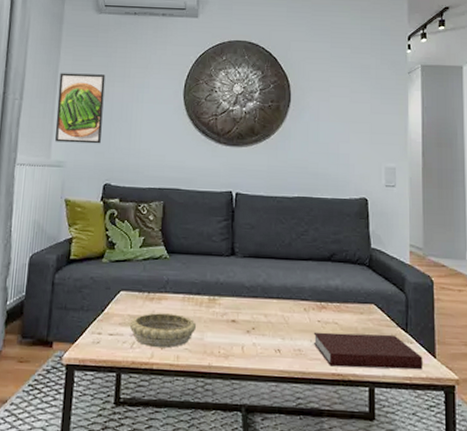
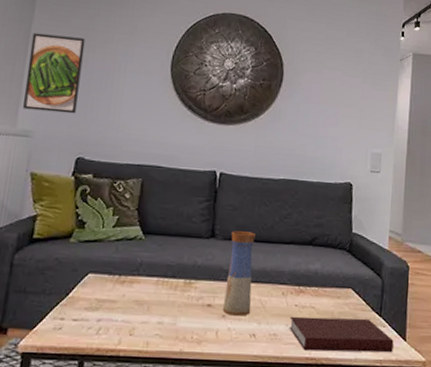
decorative bowl: present [129,313,197,348] -> none [96,297,170,334]
vase: none [246,248,275,332] -> present [222,231,255,316]

